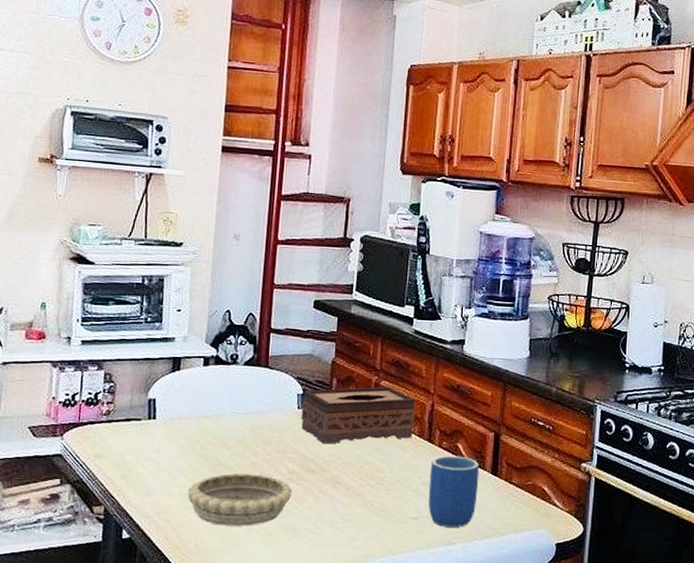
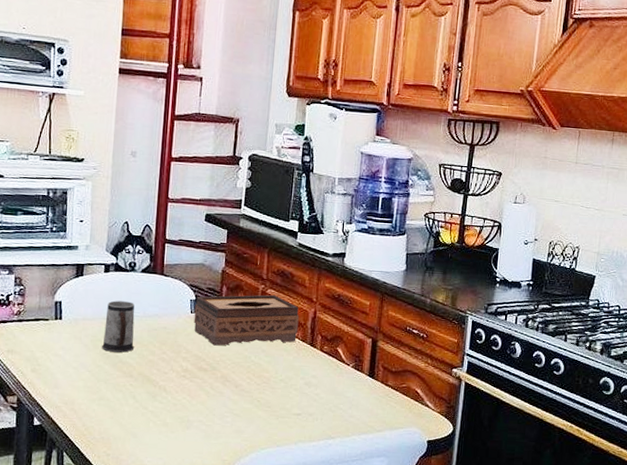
decorative bowl: present [187,473,293,526] -> none [91,370,186,417]
mug: none [198,397,237,454] -> present [101,300,135,353]
mug: present [428,455,480,527] -> none [310,358,358,424]

